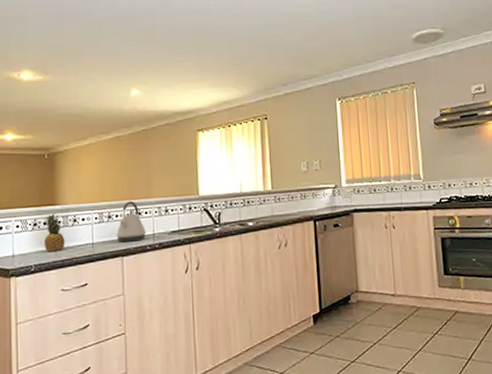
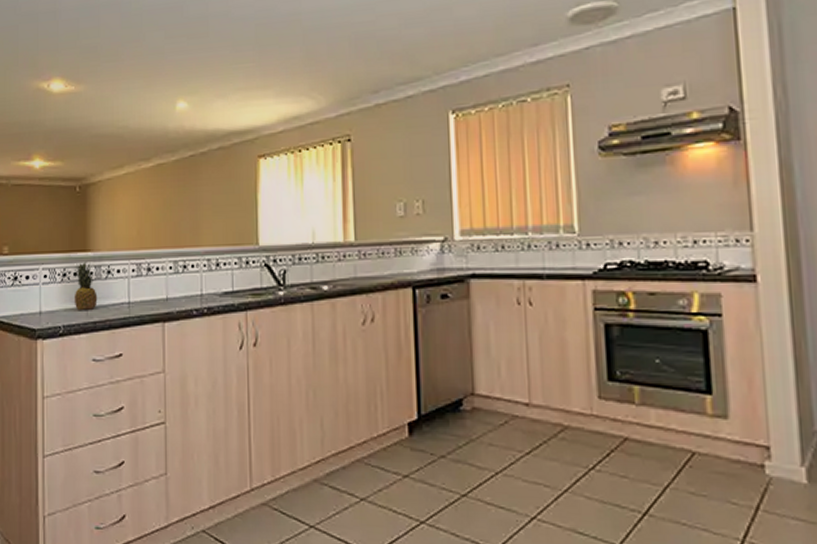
kettle: present [116,201,147,244] -> none [156,249,193,305]

